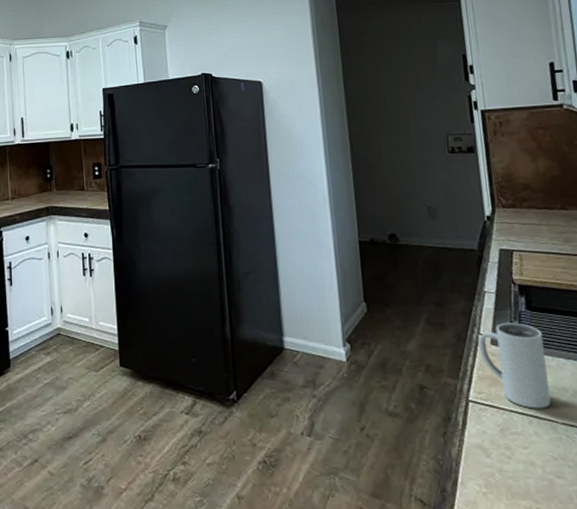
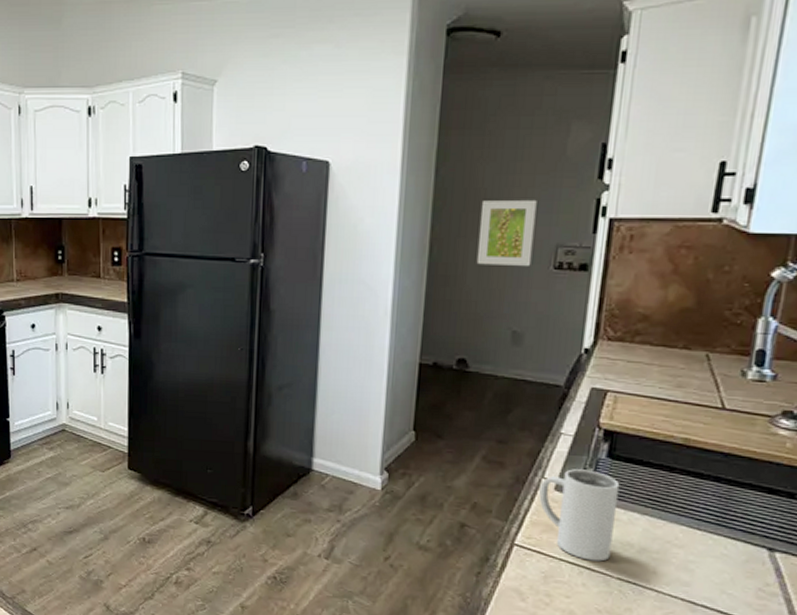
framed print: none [383,100,431,154] -> present [476,199,537,266]

